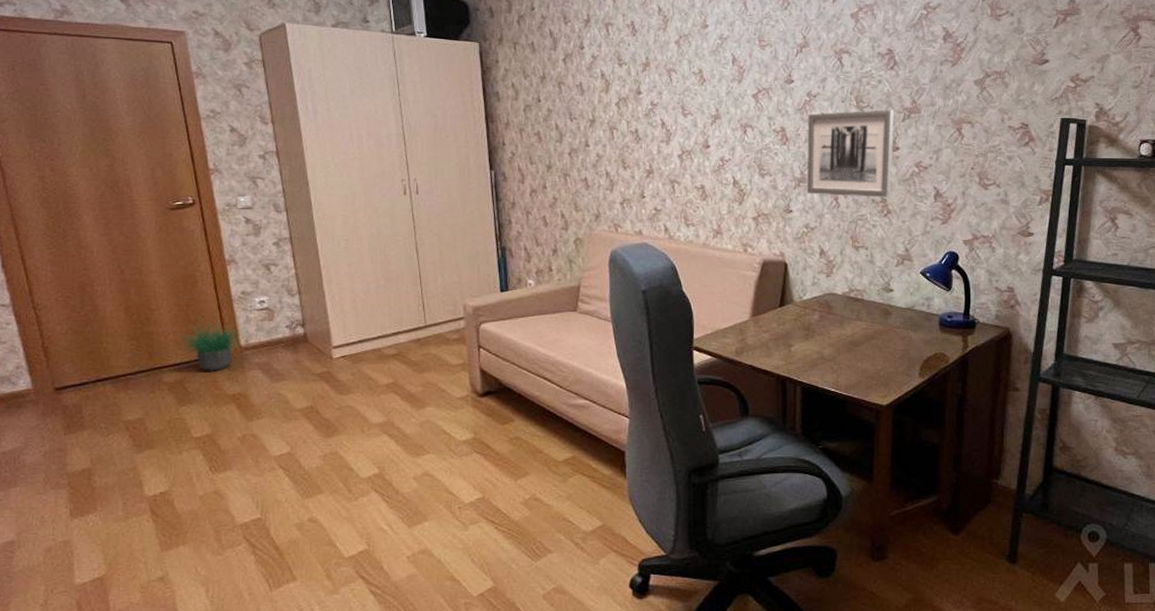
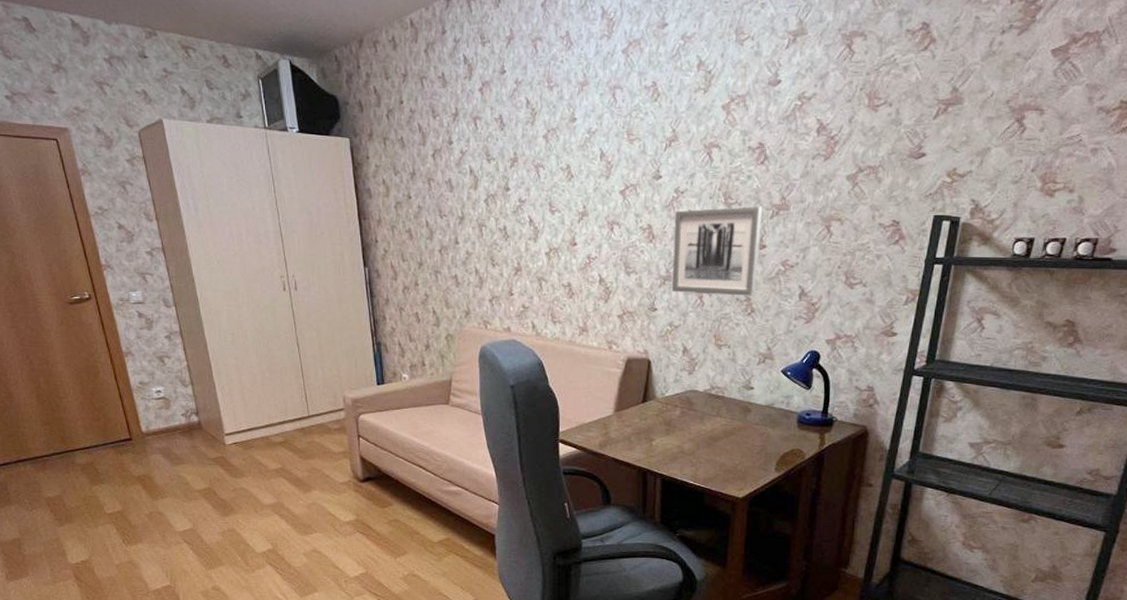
potted plant: present [177,312,245,371] -> none [86,400,146,455]

